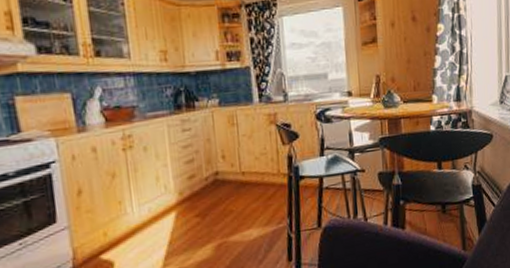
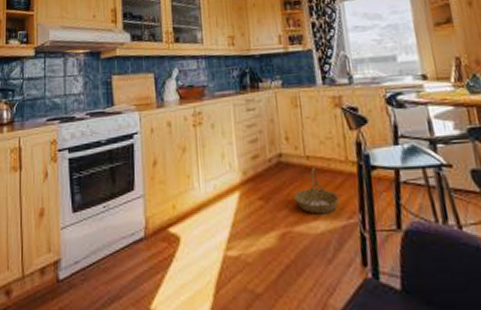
basket: none [229,181,271,224] -> present [294,167,339,214]

